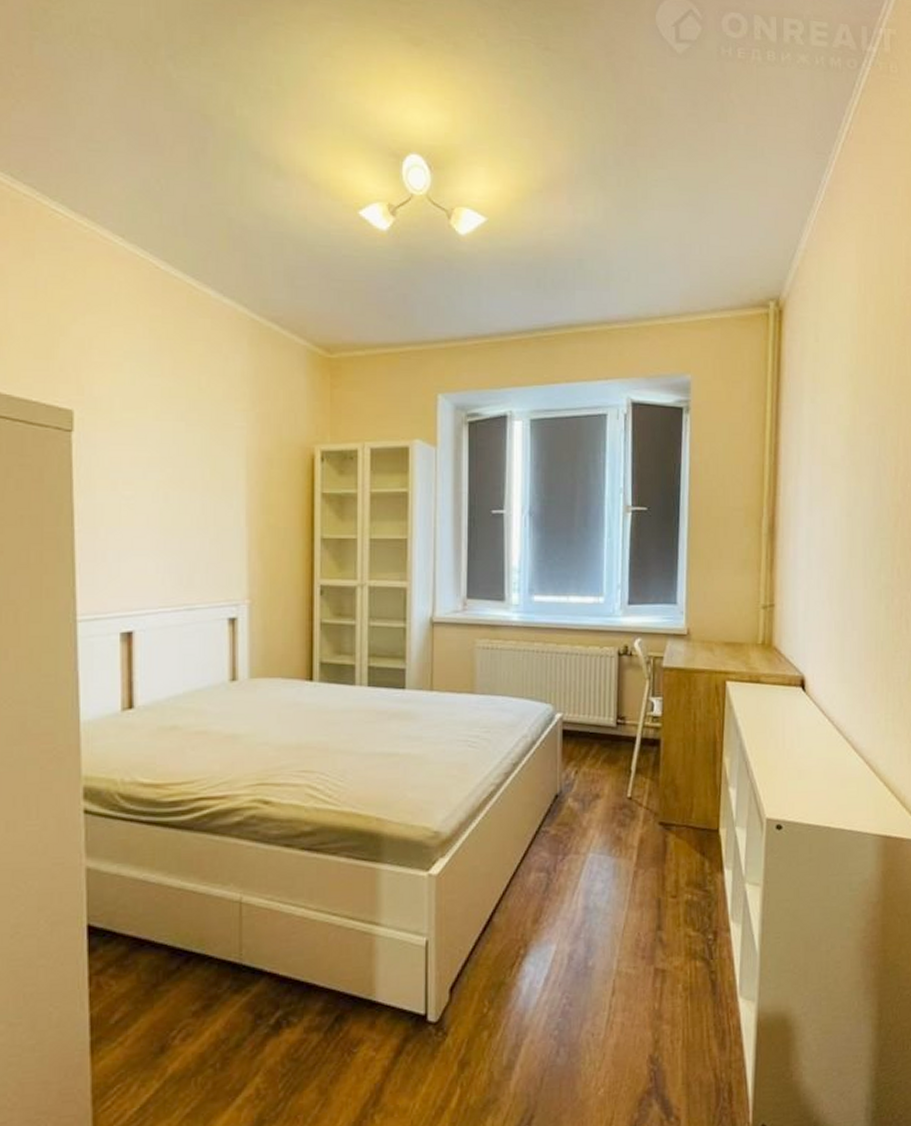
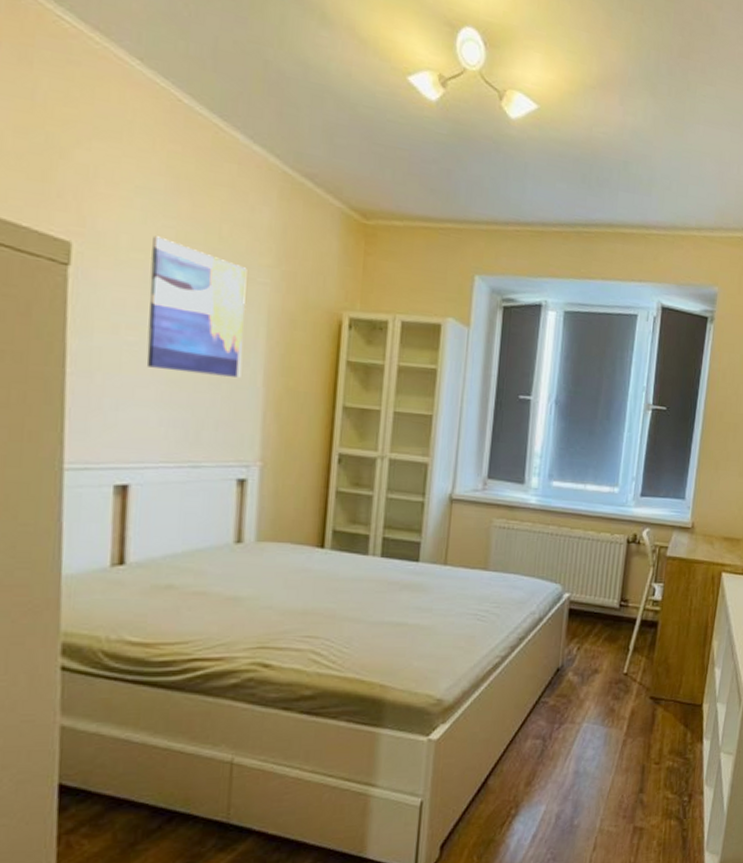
wall art: none [141,395,226,520] -> present [146,235,247,378]

